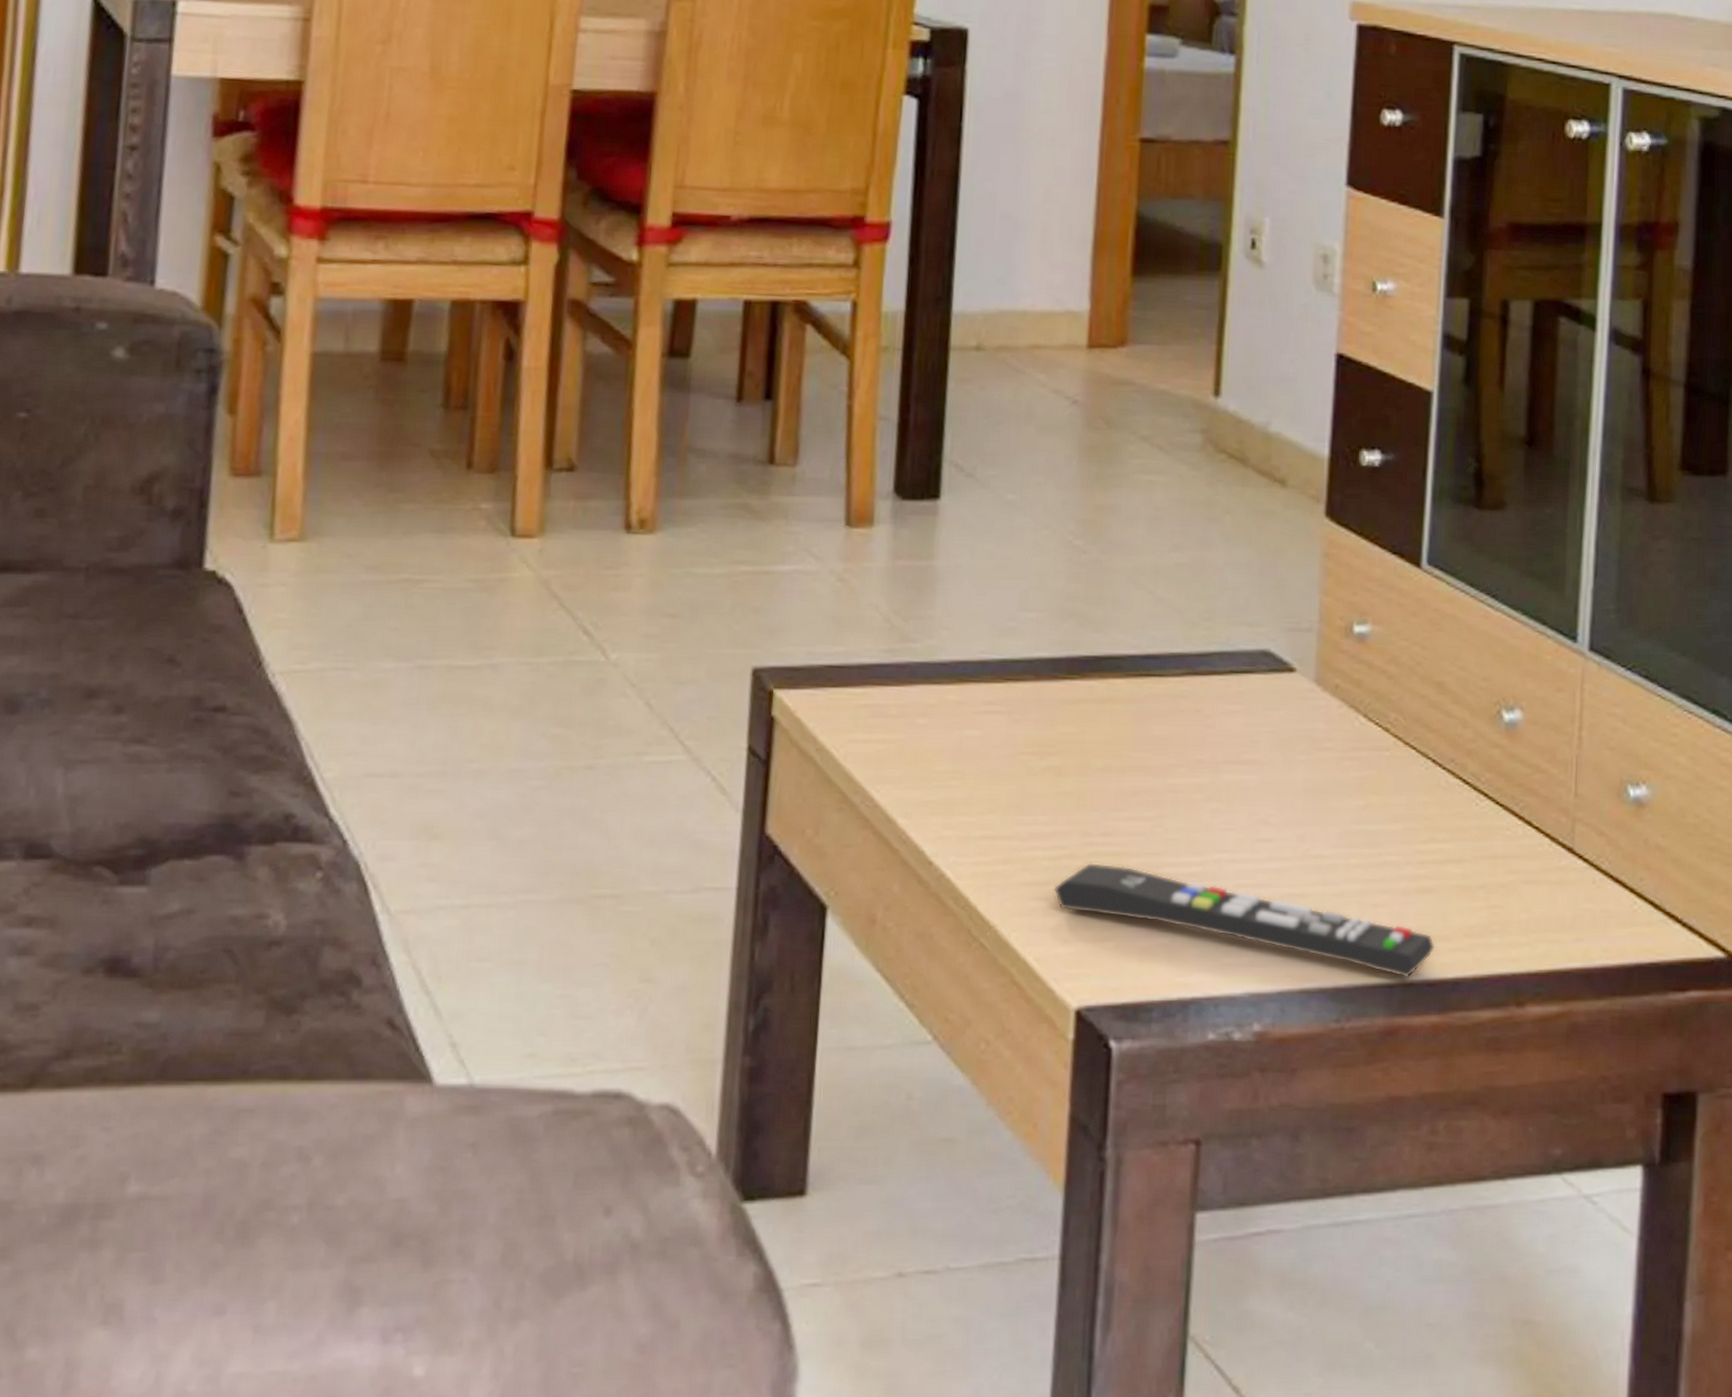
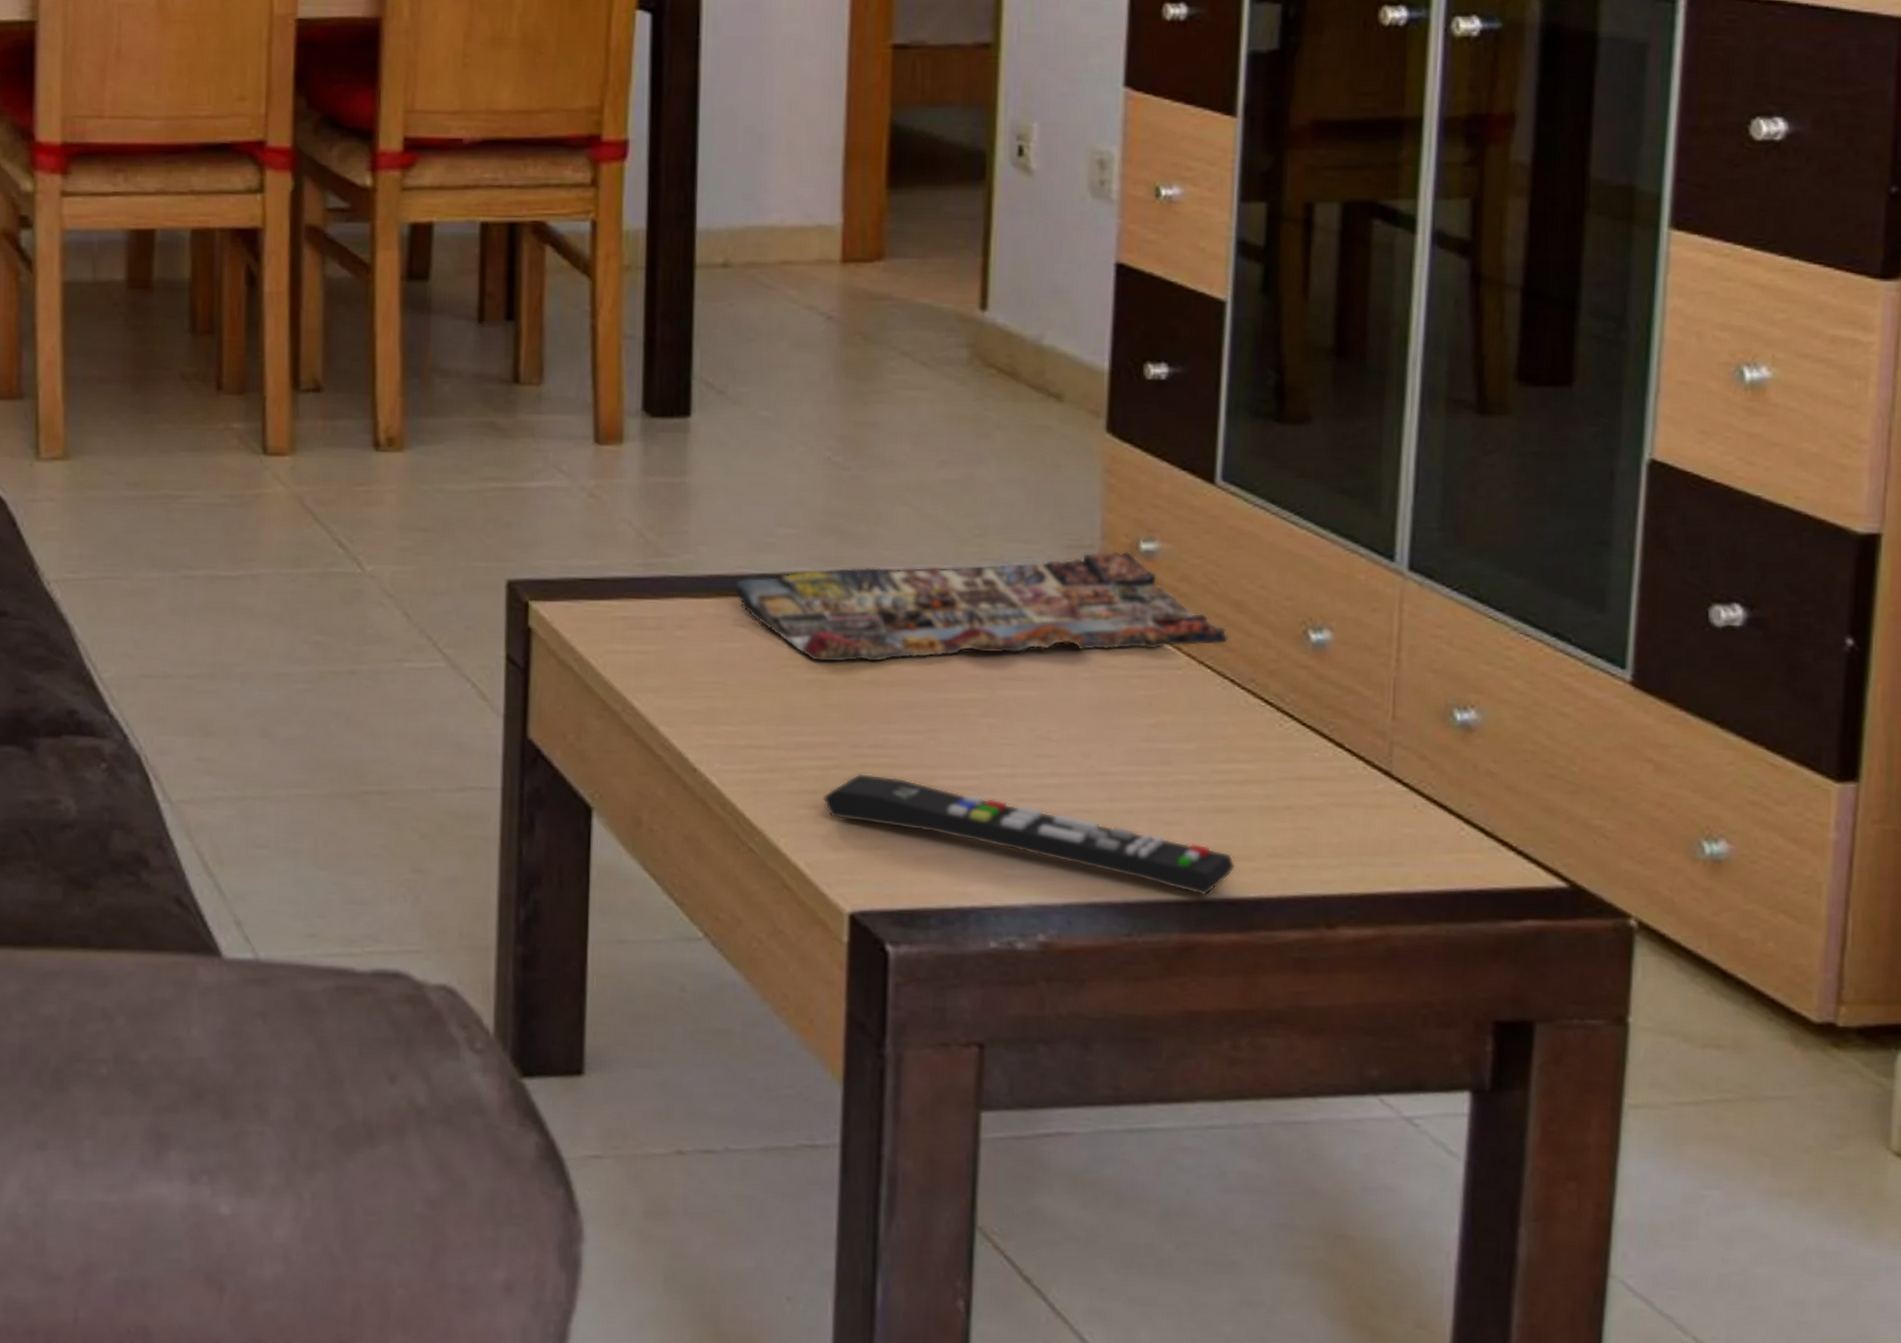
magazine: none [975,633,1432,749] -> present [734,550,1229,663]

